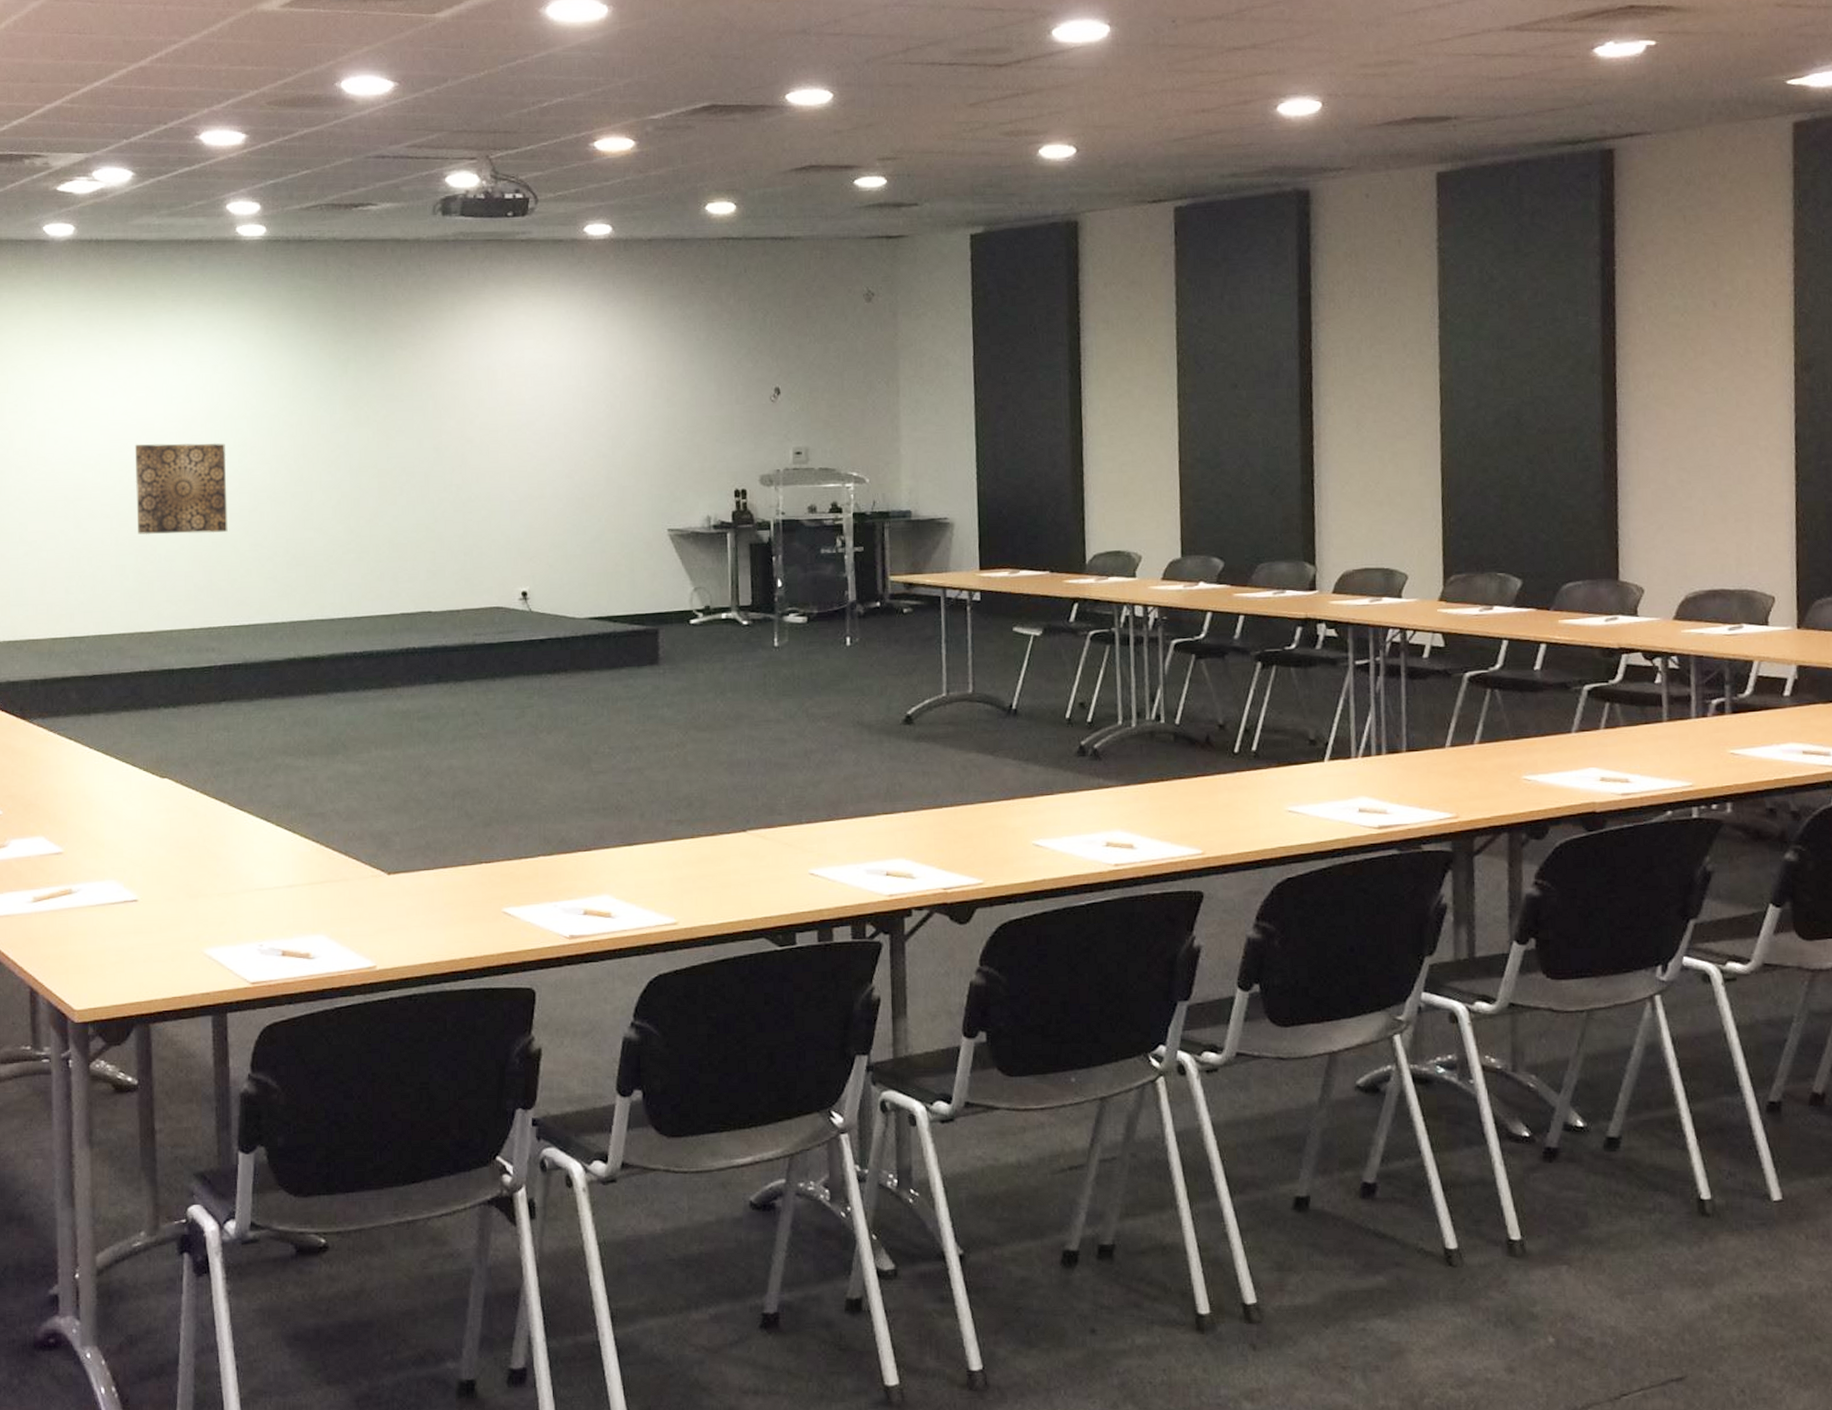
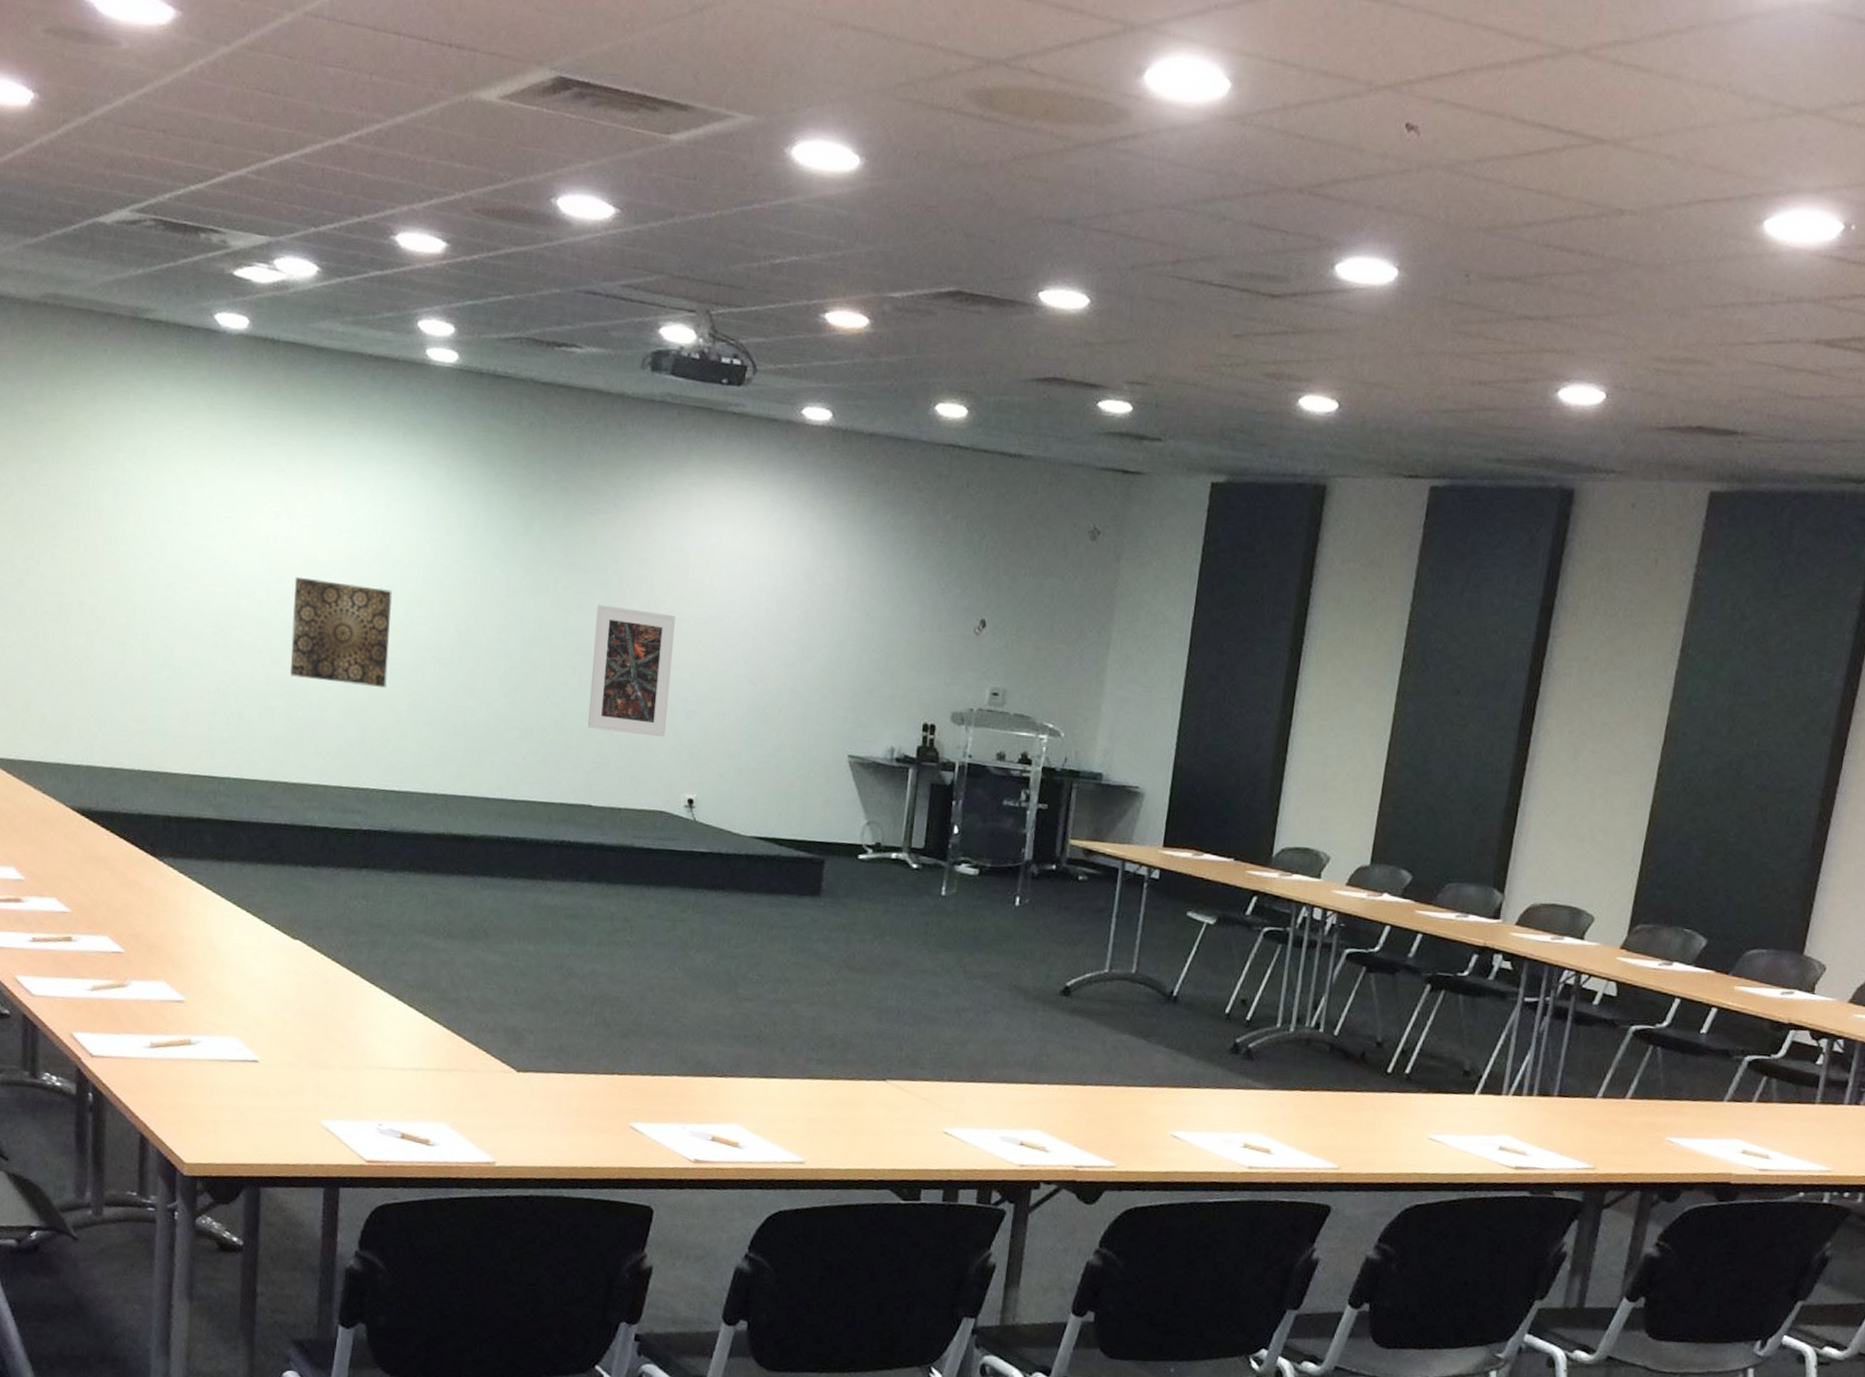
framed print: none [416,426,493,541] -> present [587,604,675,738]

